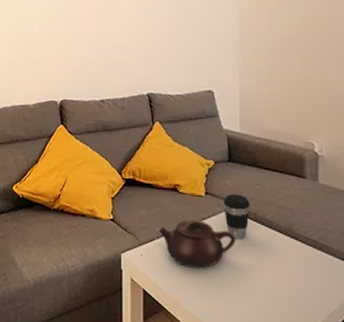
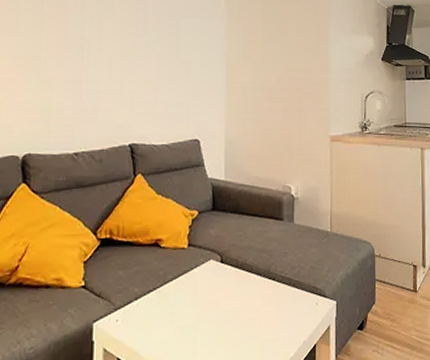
teapot: present [159,219,237,268] -> none [138,273,218,325]
coffee cup: present [223,194,250,239] -> none [206,242,232,288]

